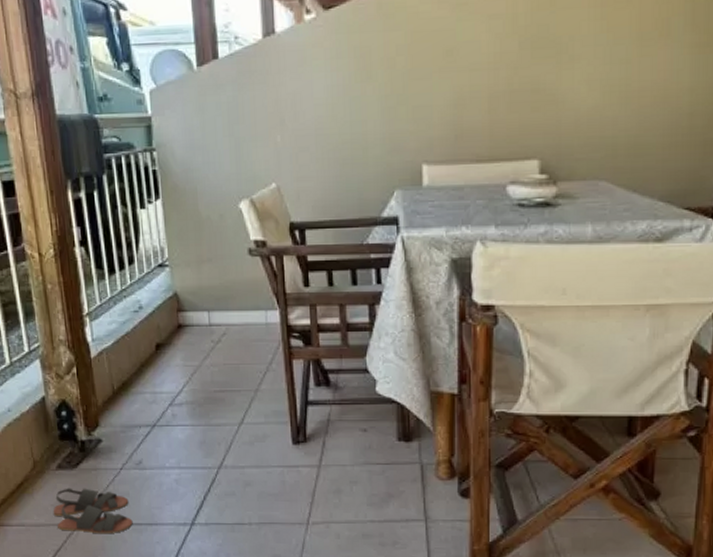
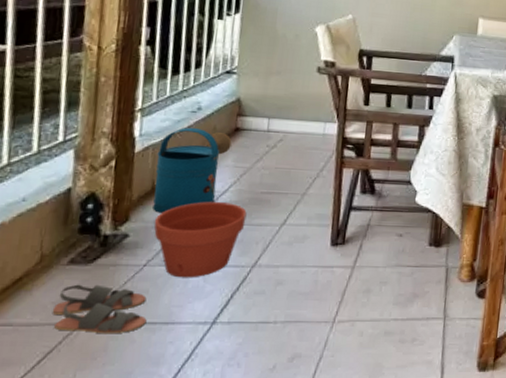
watering can: none [111,327,177,417] -> present [153,127,232,213]
flower pot: none [121,403,205,481] -> present [154,202,247,278]

